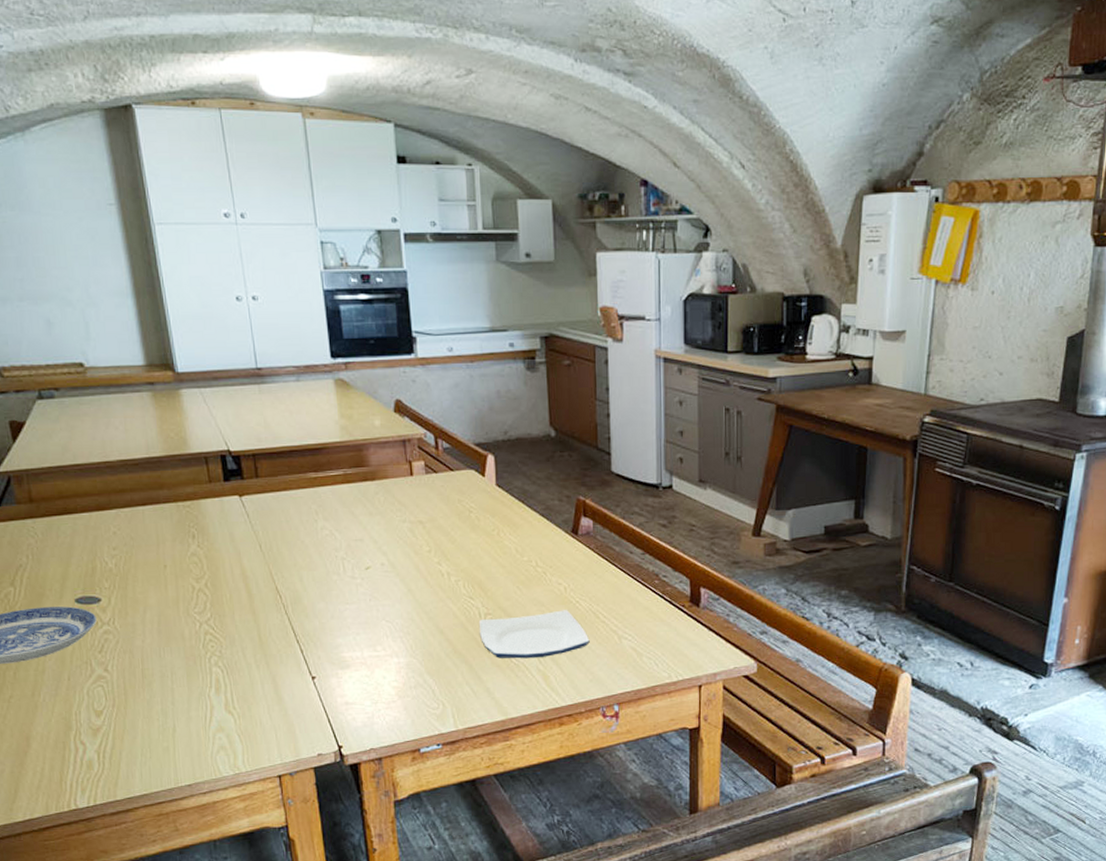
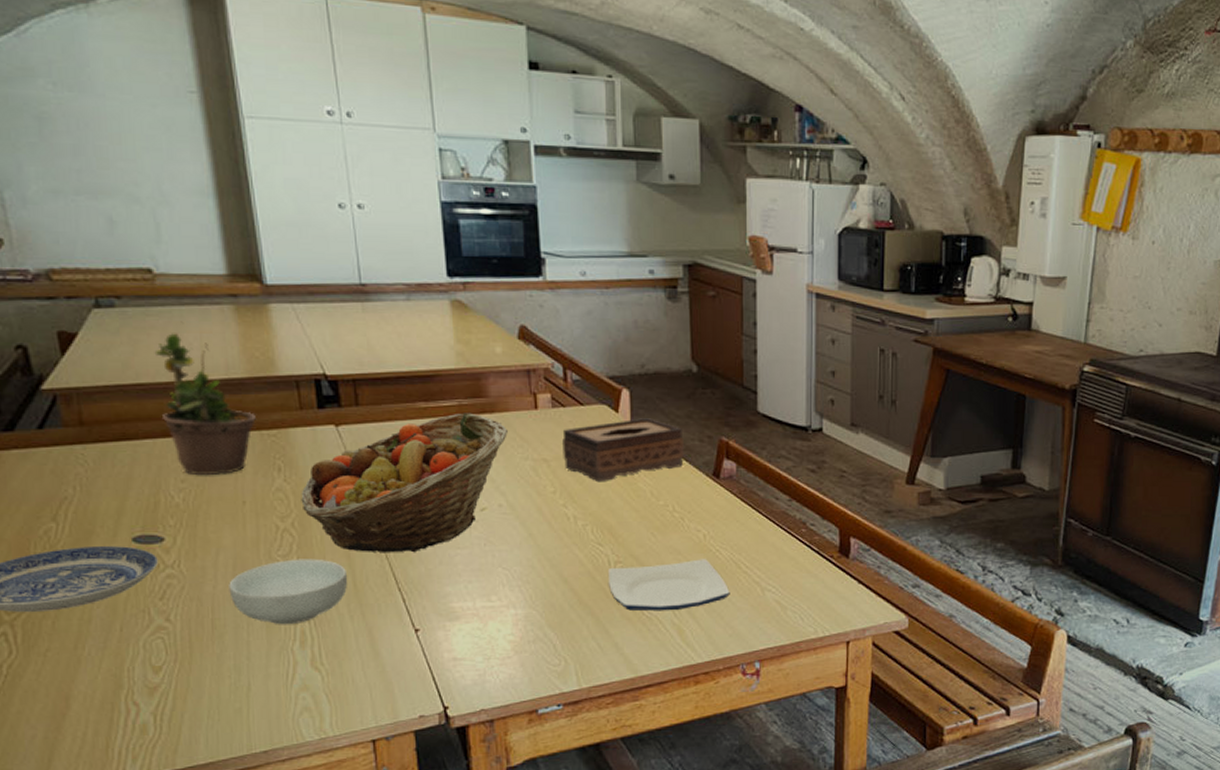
potted plant: none [87,408,173,544] -> present [154,321,256,476]
cereal bowl: none [155,615,253,674] -> present [229,558,347,625]
fruit basket: none [212,481,388,609] -> present [301,413,509,553]
tissue box: none [435,481,545,541] -> present [562,418,684,483]

